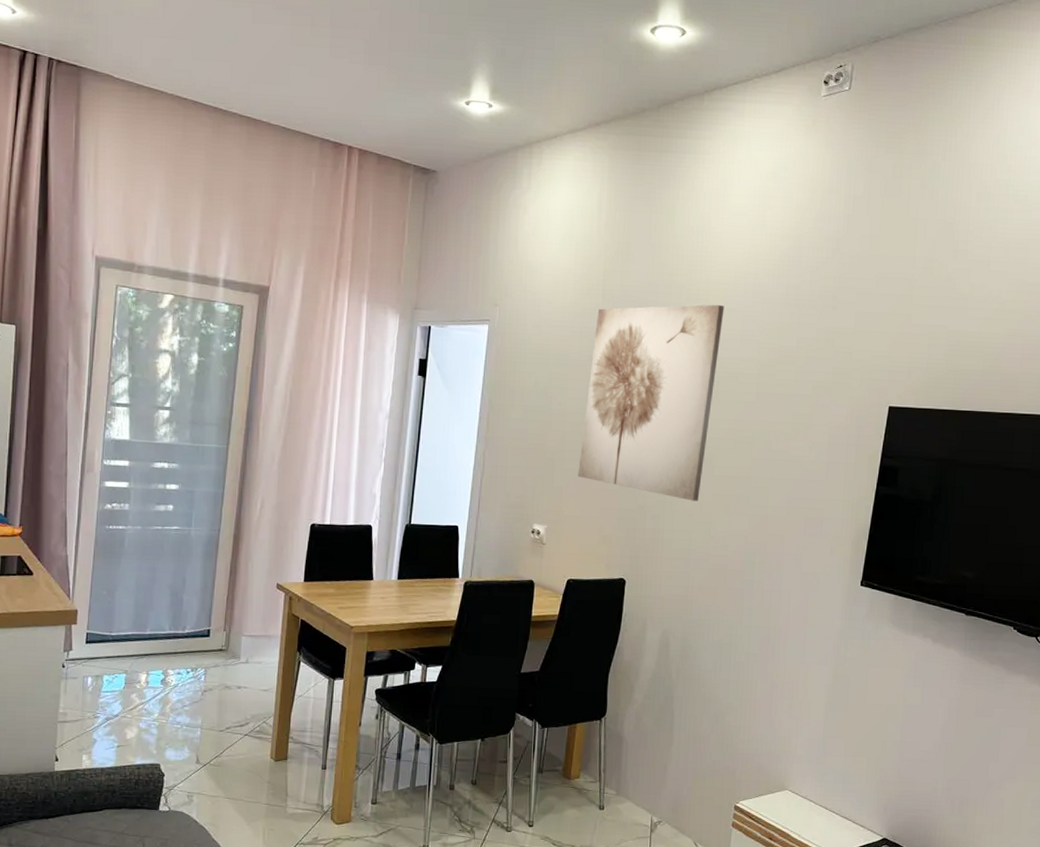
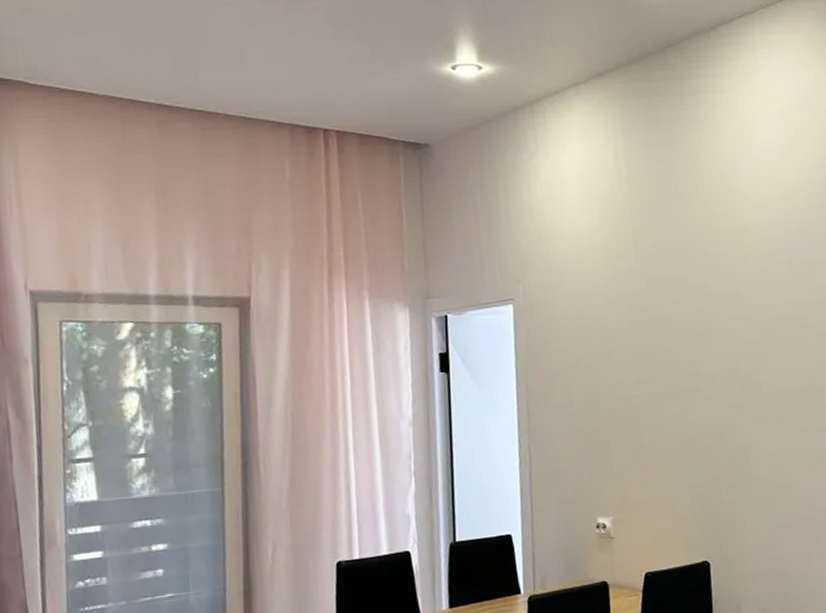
wall art: present [577,304,725,501] -> none [632,247,775,463]

